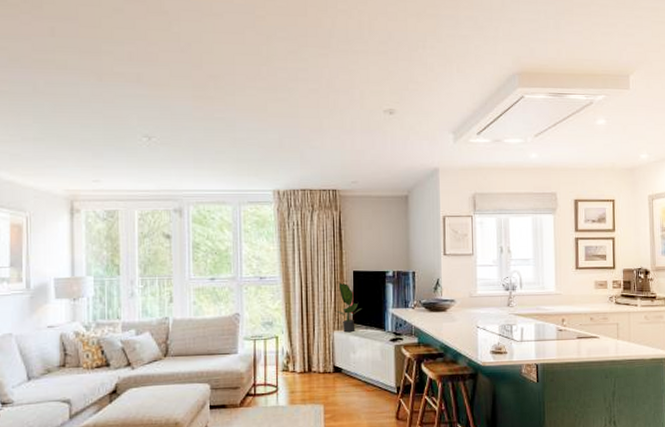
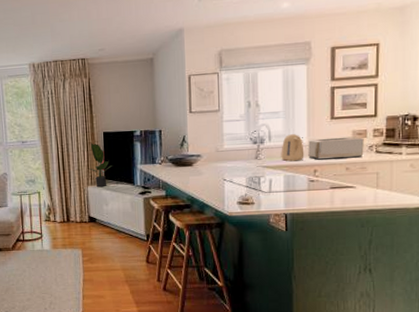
kettle: none [531,282,553,310] -> present [281,134,304,162]
toaster: none [556,287,605,309] -> present [308,136,364,160]

